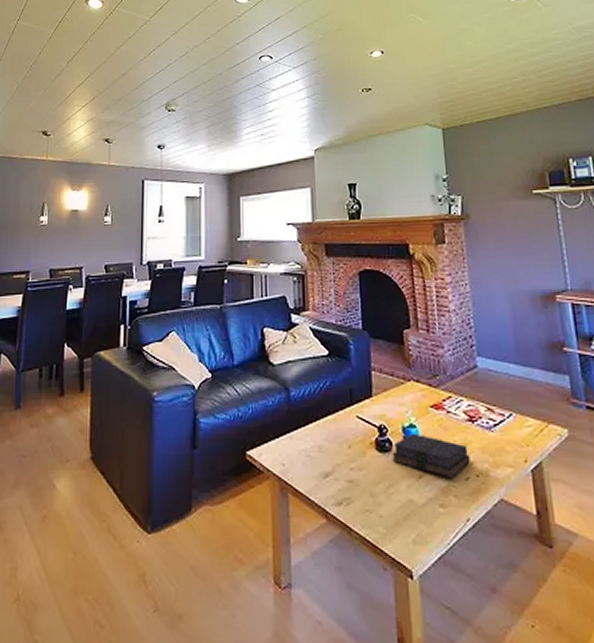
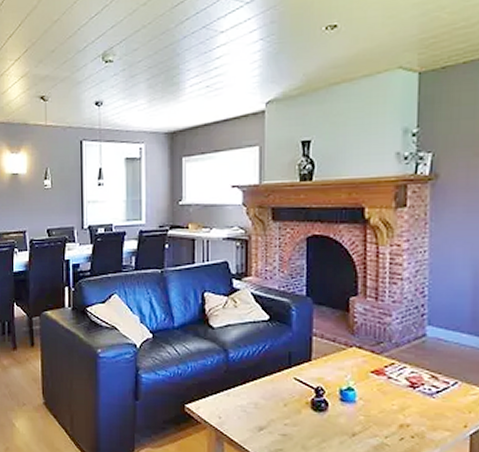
book: present [392,433,471,479] -> none [327,396,407,438]

